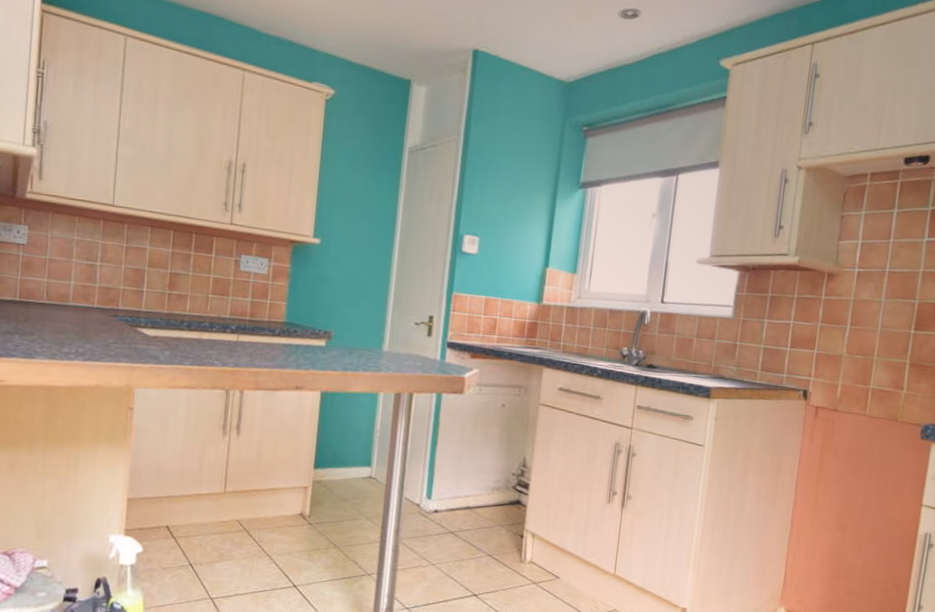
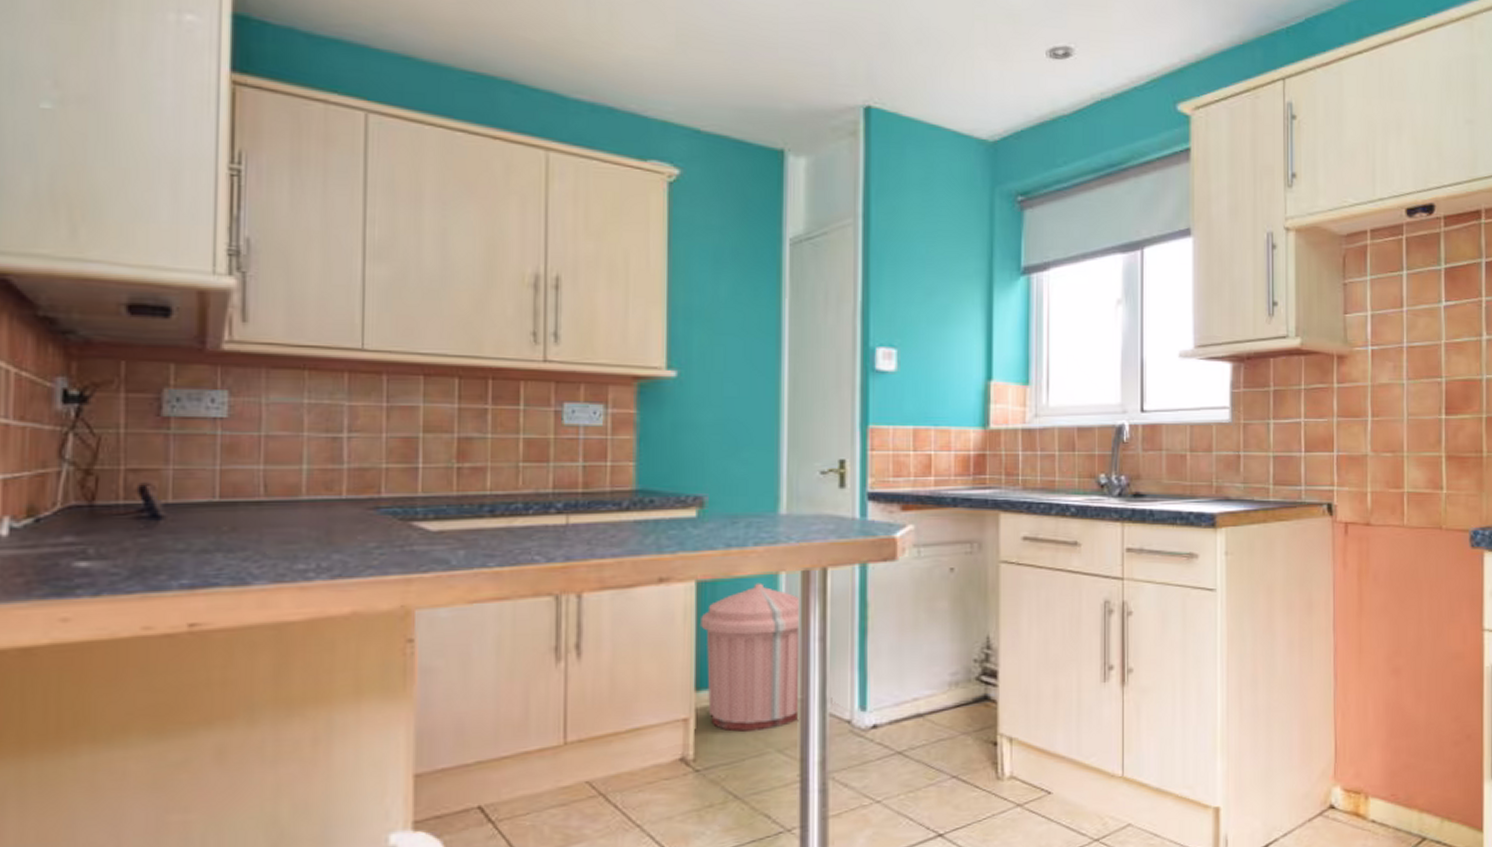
trash can: none [321,398,393,503] -> present [701,582,802,732]

